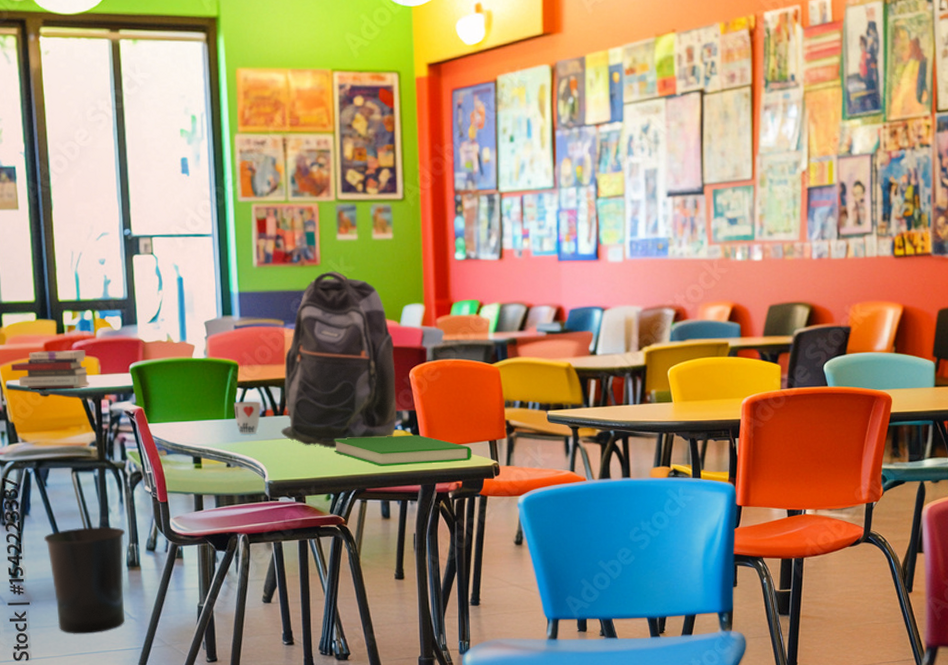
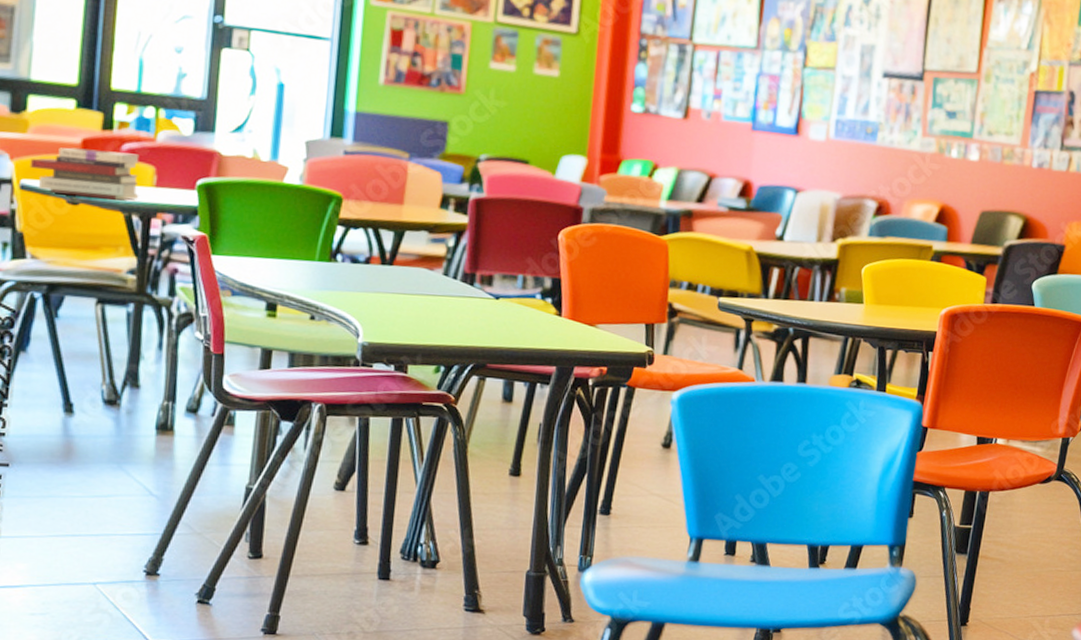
waste bin: present [44,526,125,634] -> none [43,374,159,510]
cup: present [234,401,261,435] -> none [329,242,366,285]
backpack: present [281,271,397,448] -> none [387,103,544,311]
book: present [334,434,472,466] -> none [452,300,624,344]

